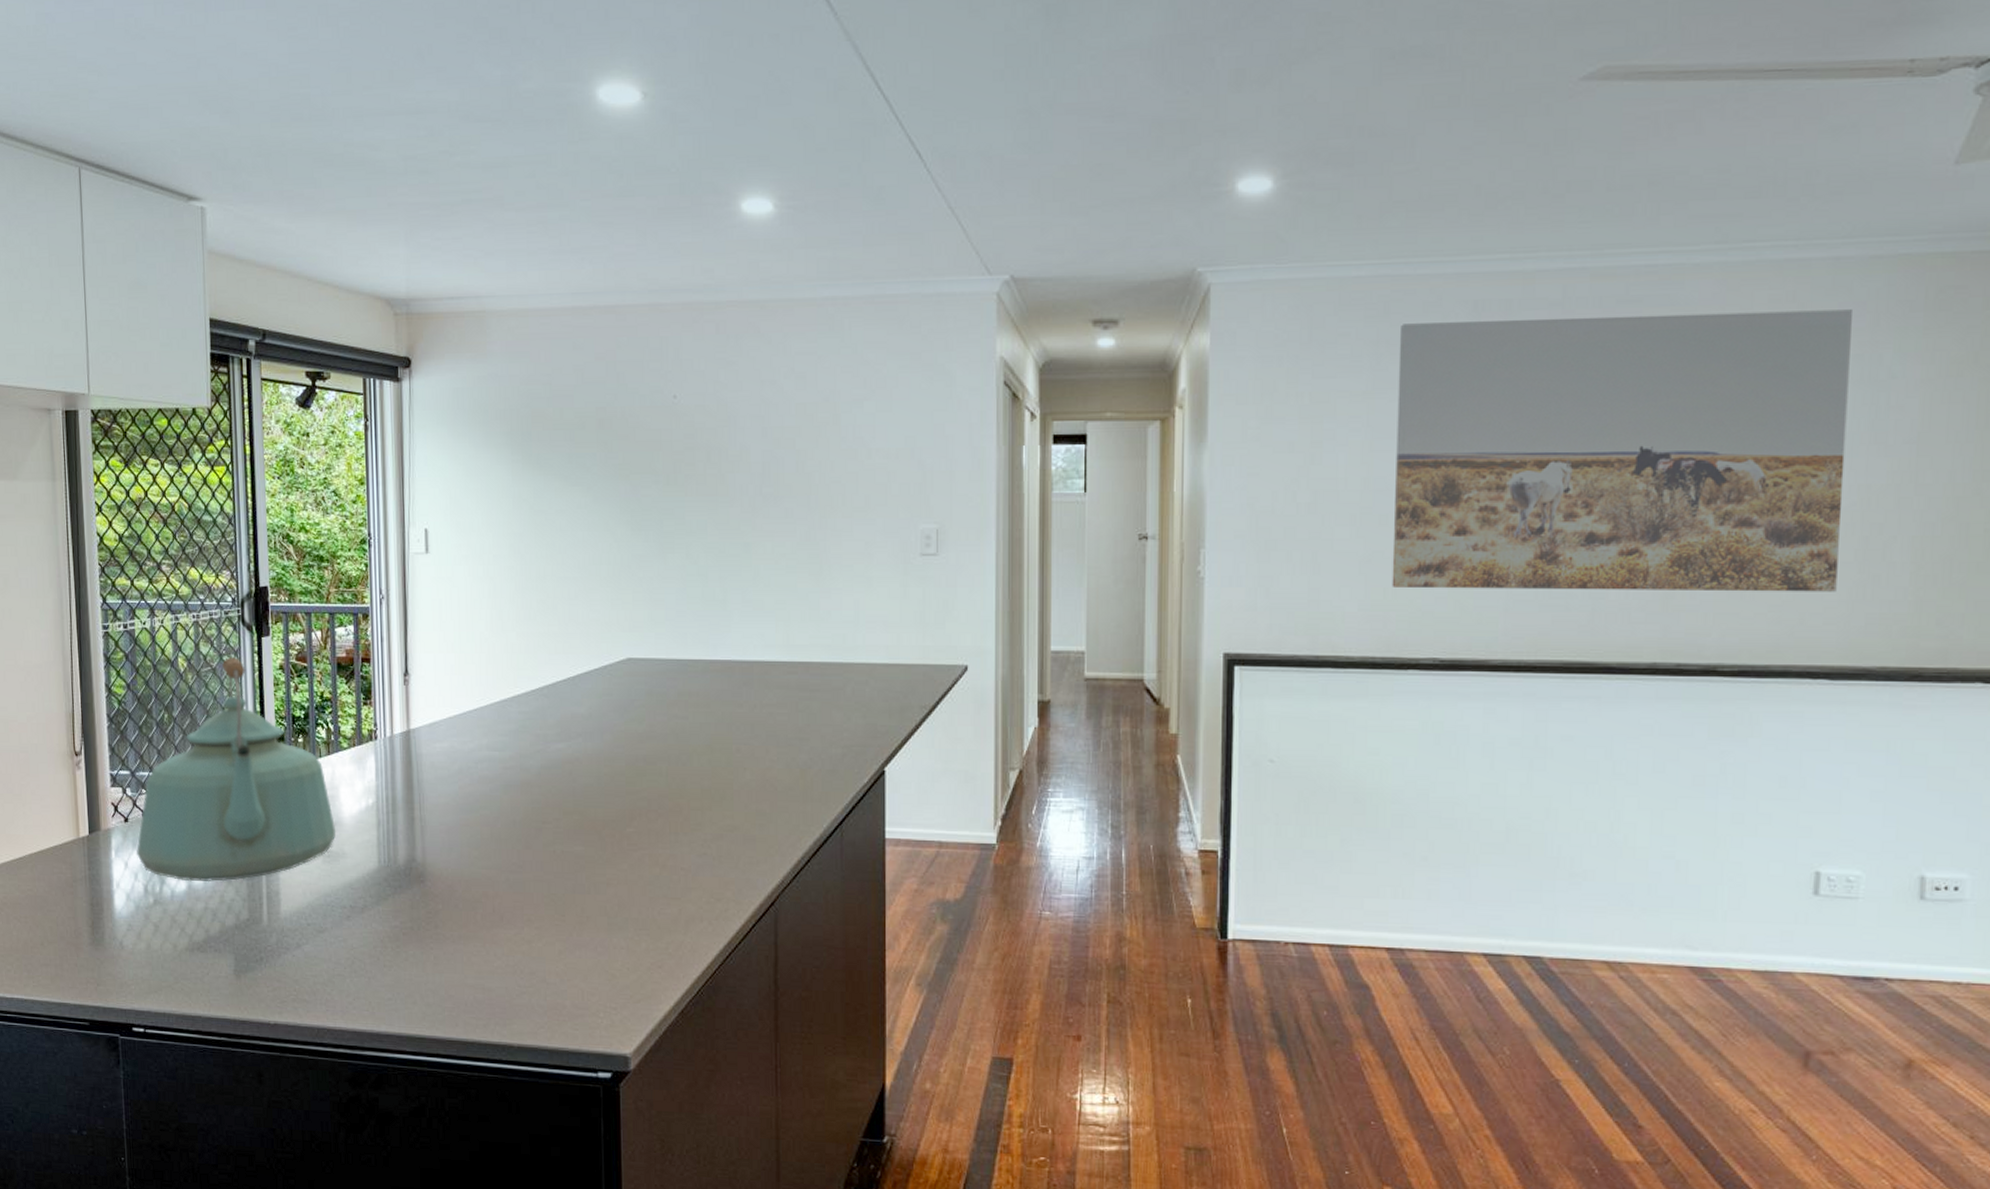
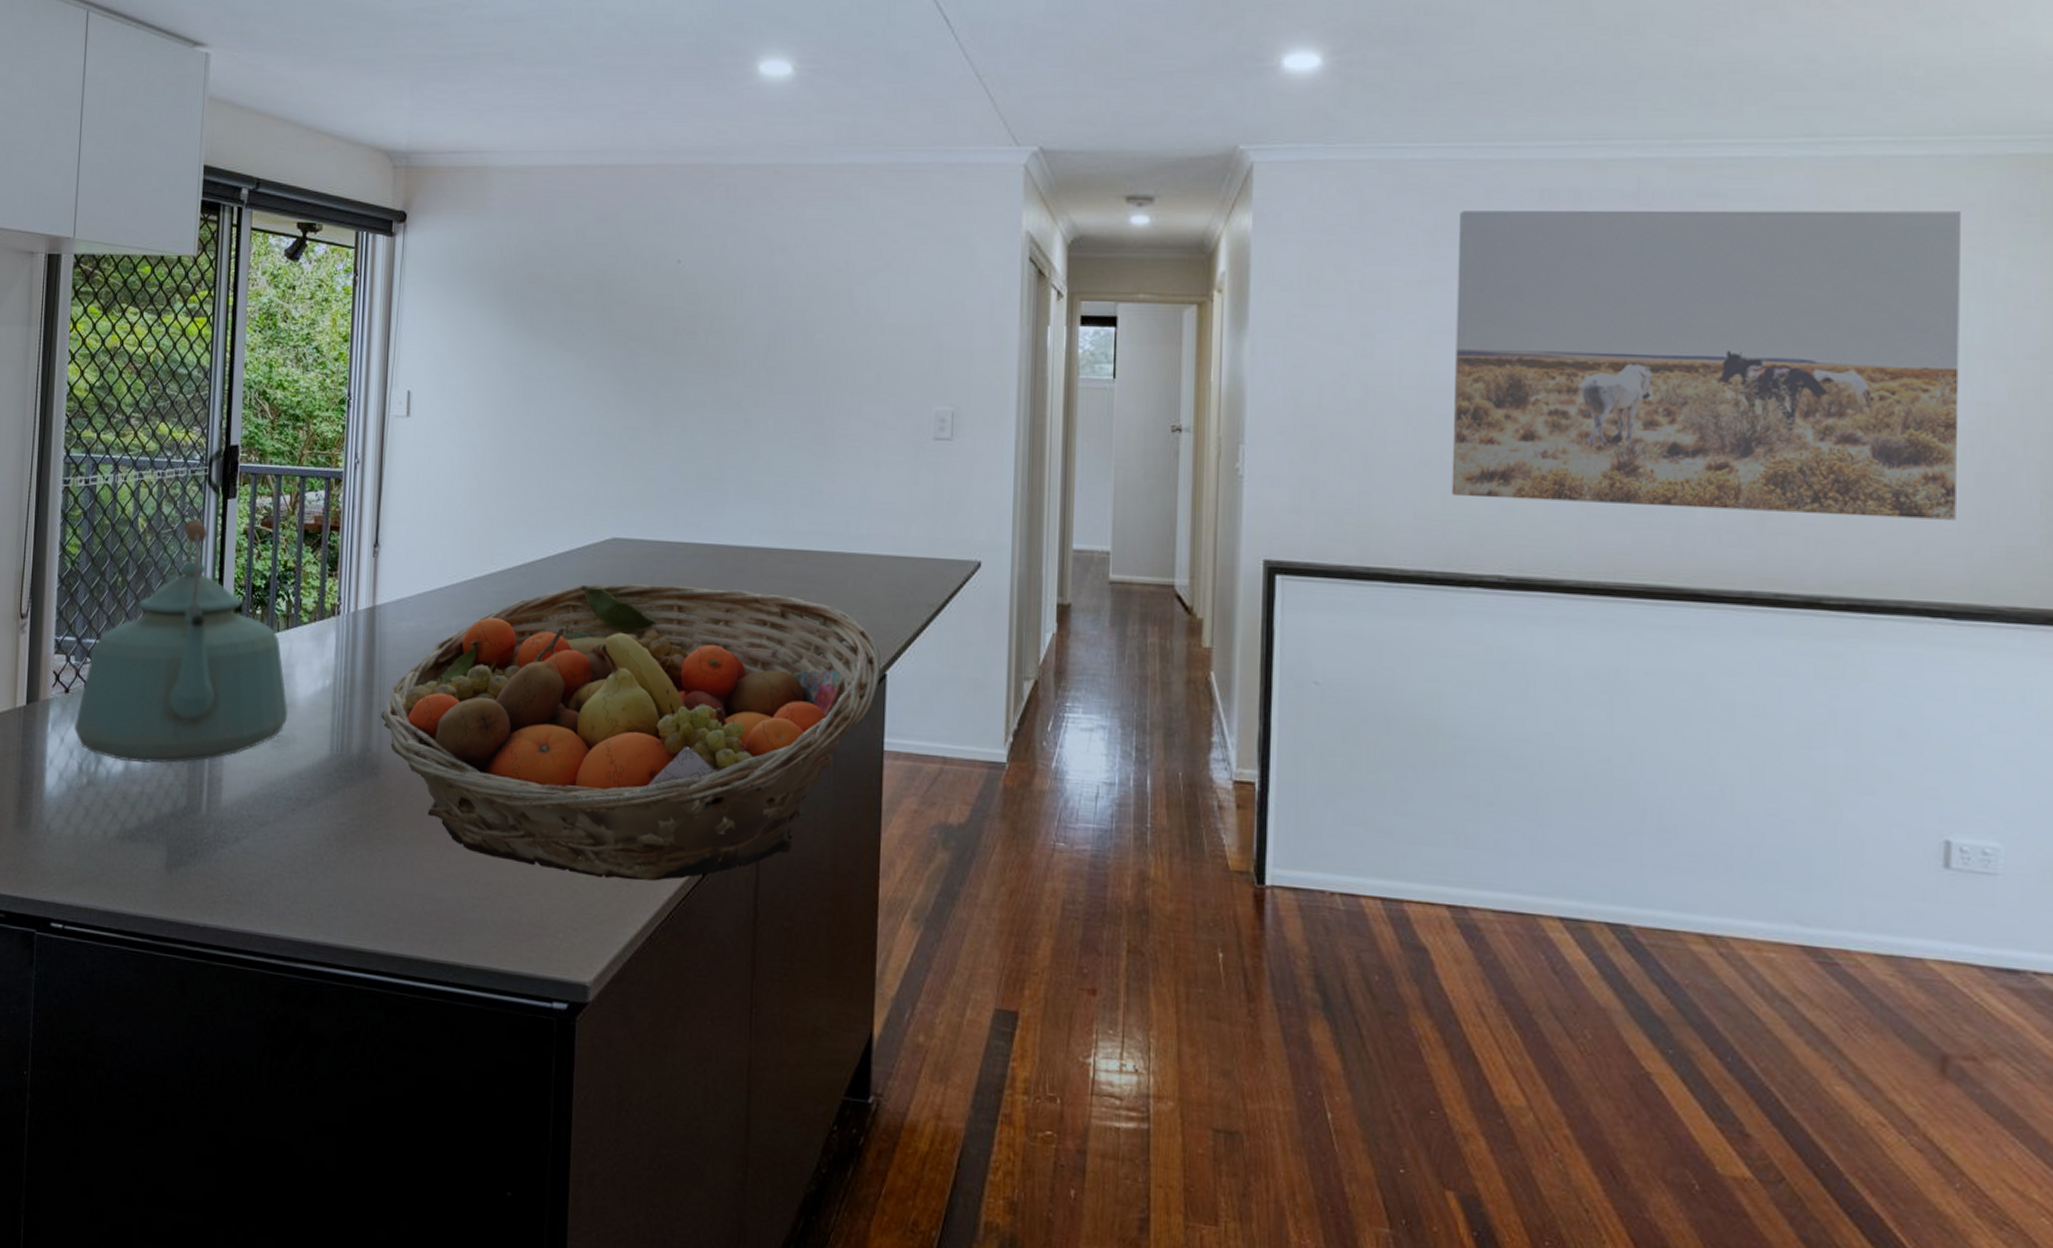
fruit basket: none [423,699,880,964] -> present [381,583,882,881]

